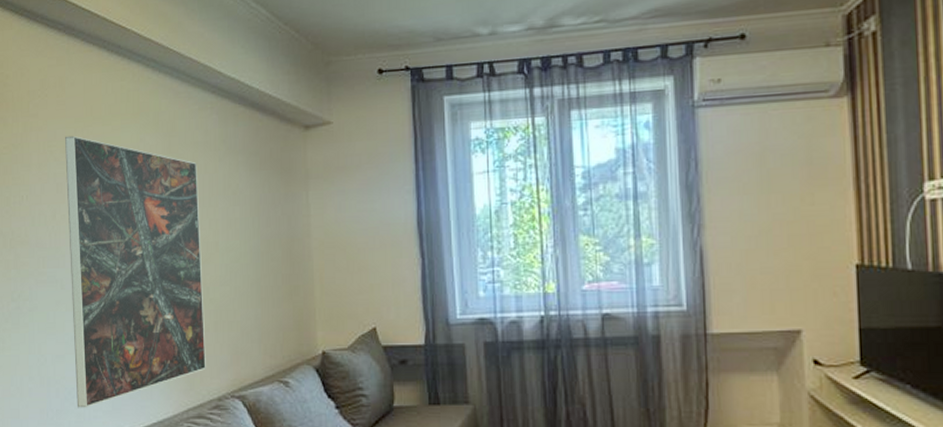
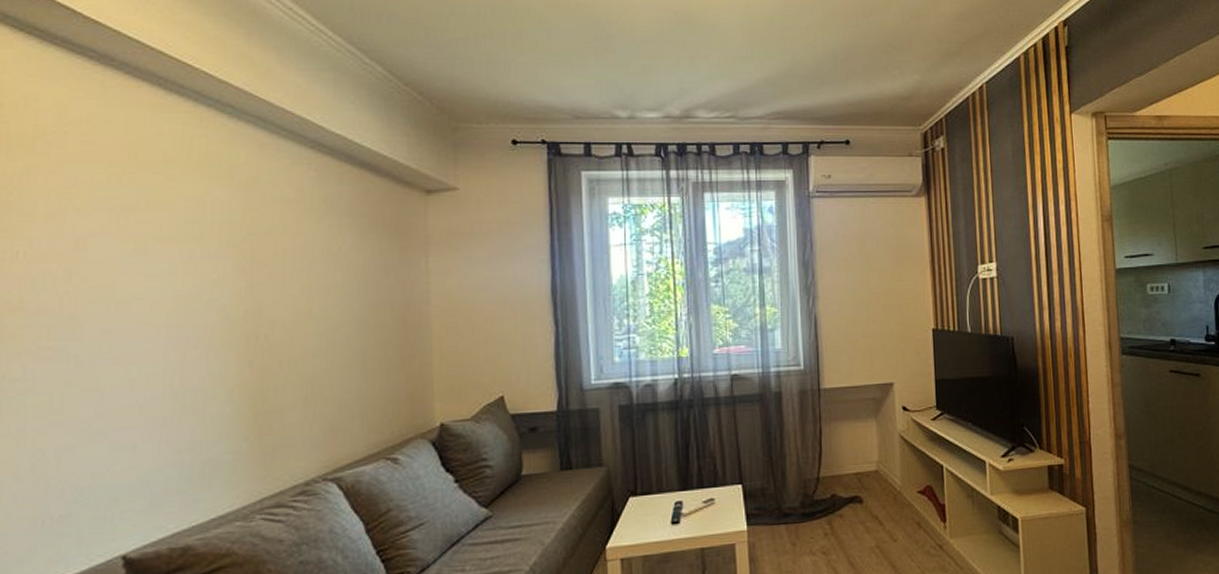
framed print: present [65,135,206,408] -> none [91,182,291,511]

